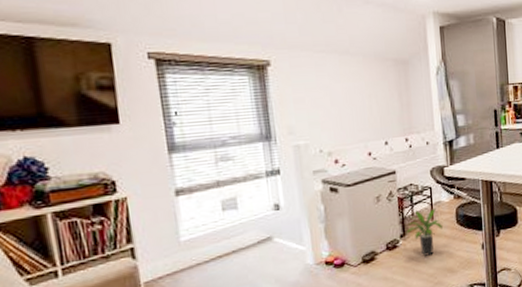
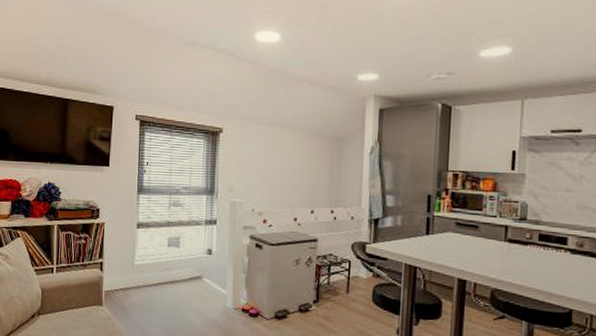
potted plant: present [406,208,443,256] -> none [320,279,358,327]

